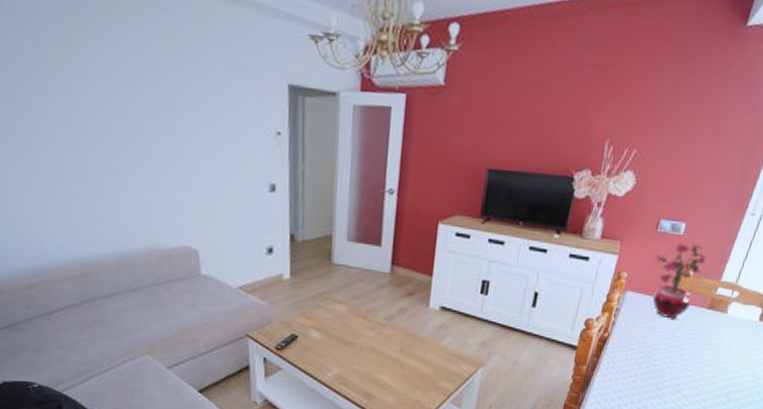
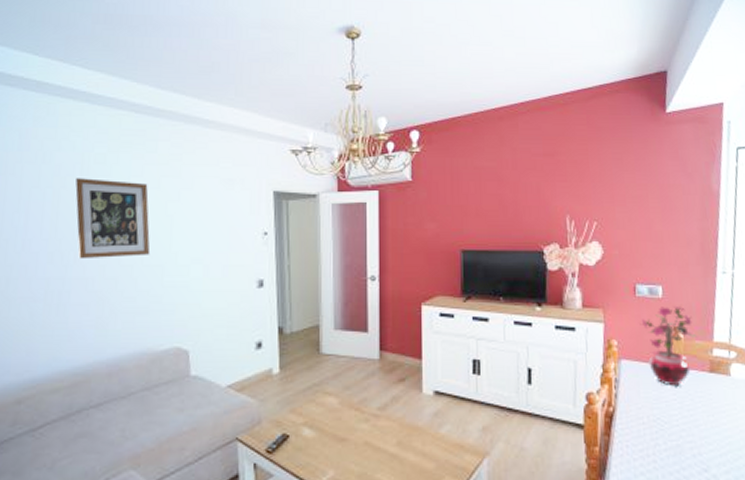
wall art: none [61,49,153,148] -> present [75,178,151,259]

